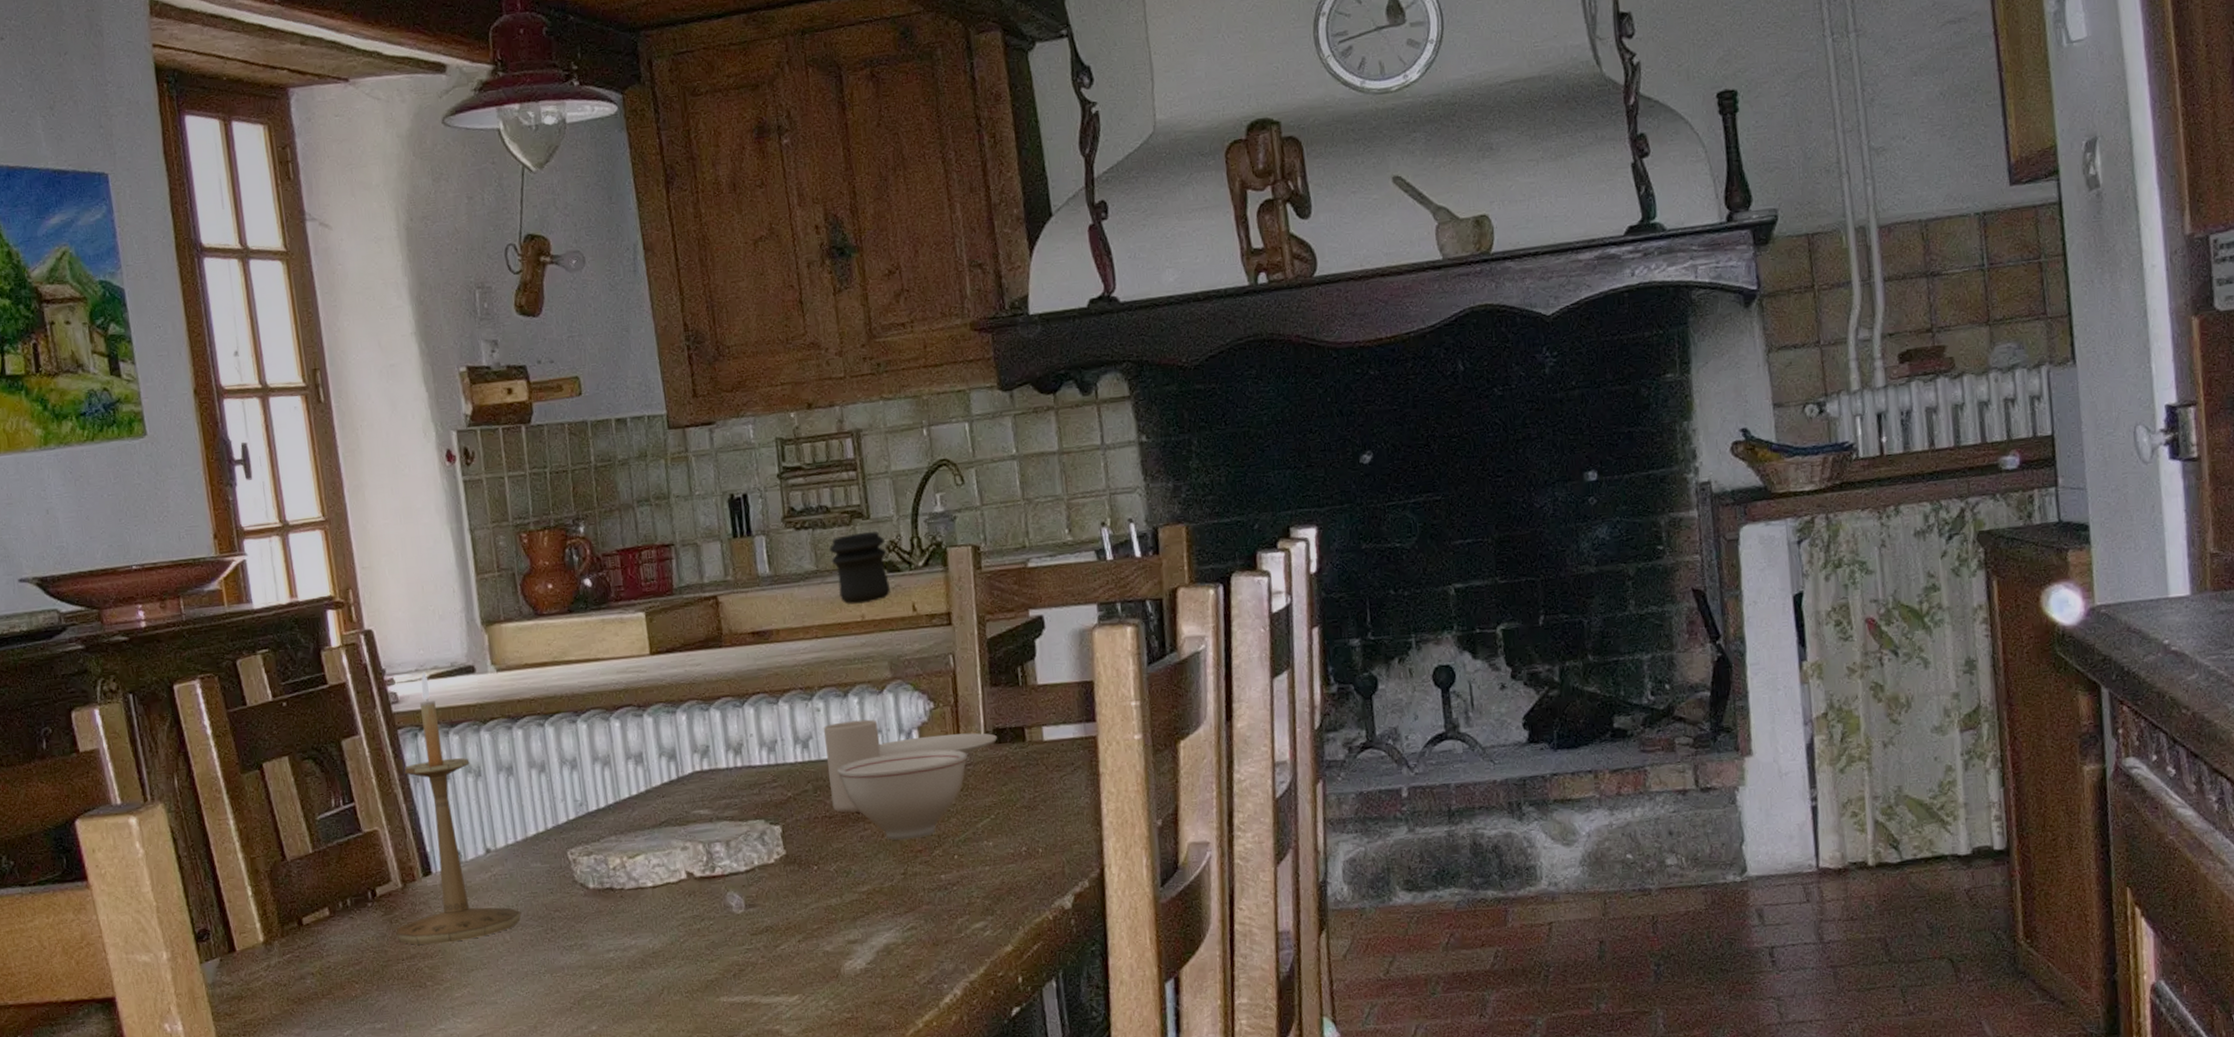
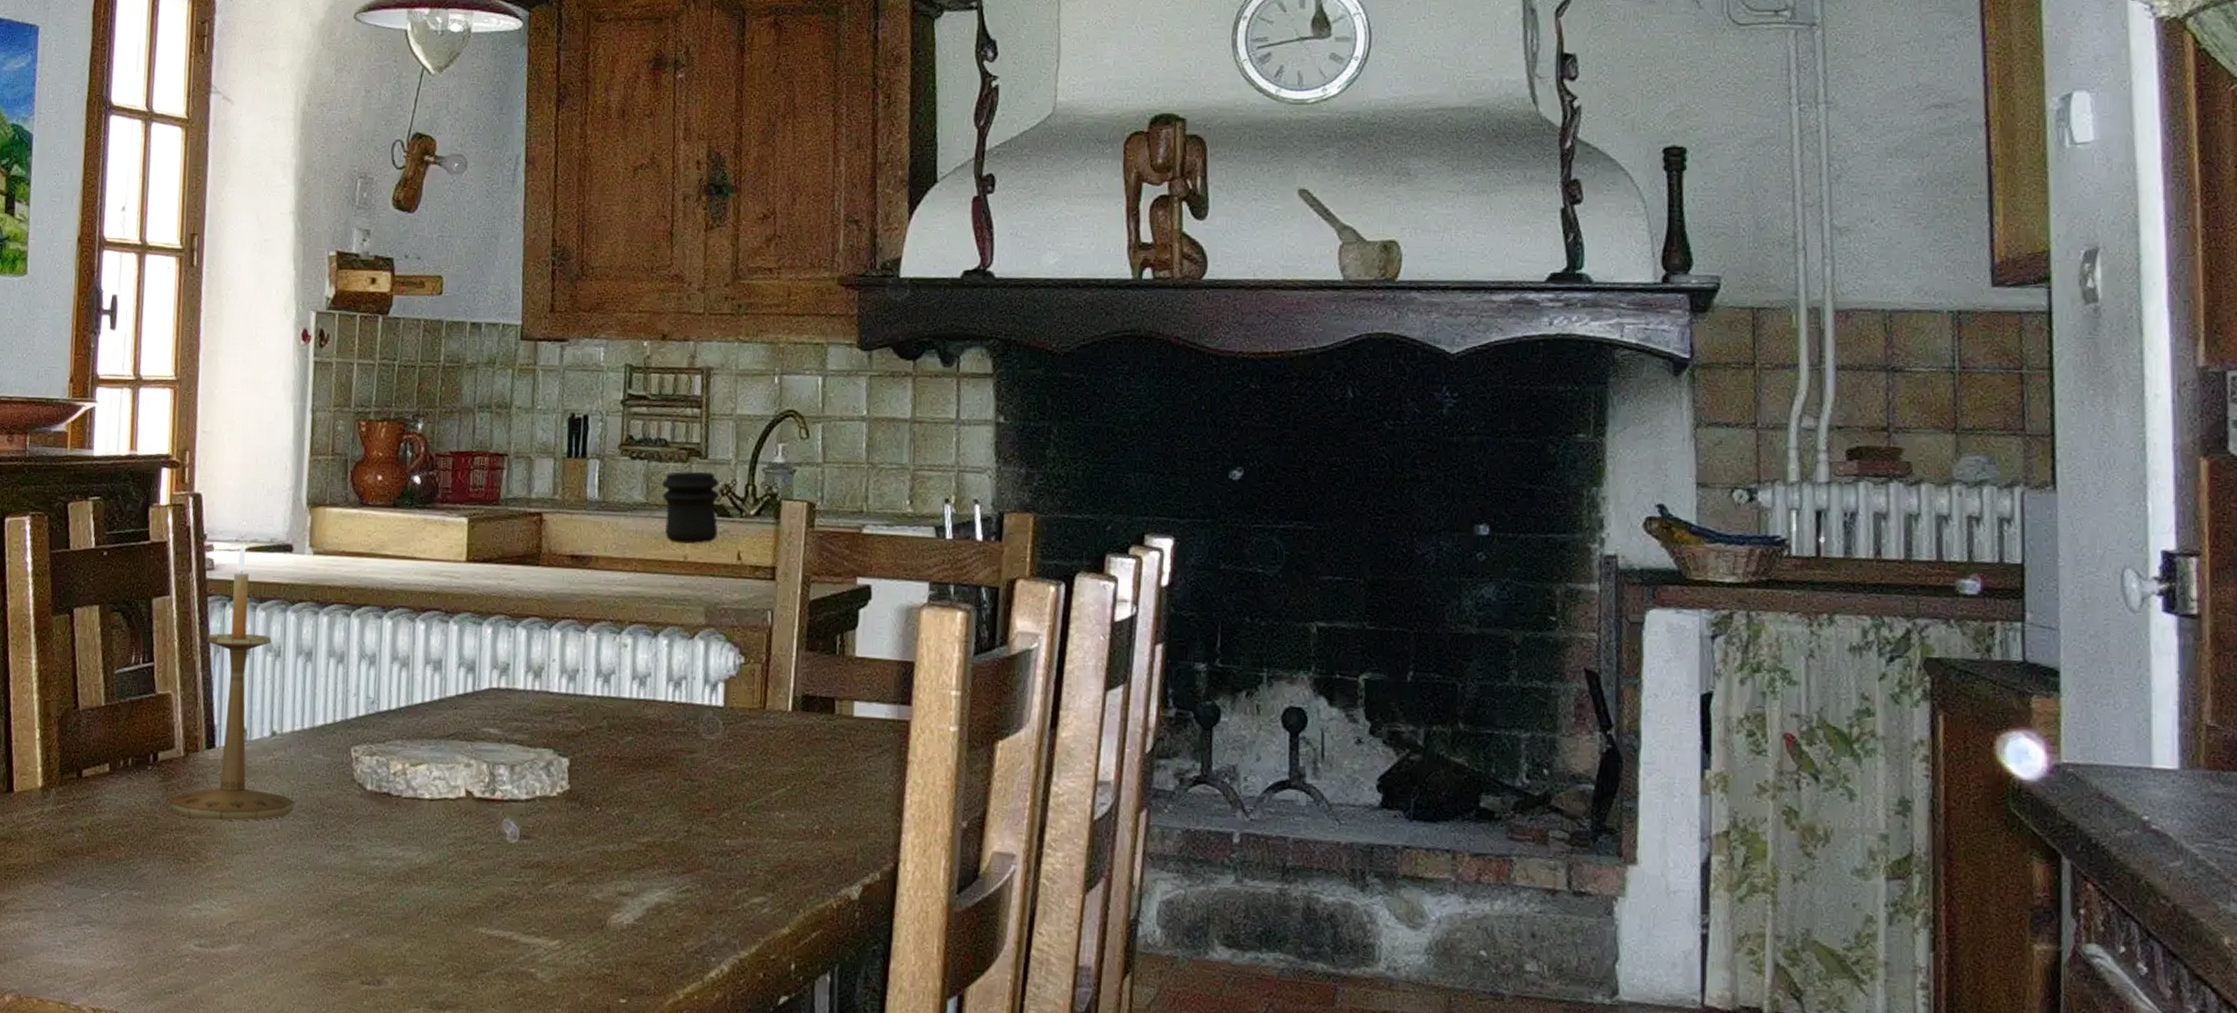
cup: present [823,719,881,813] -> none [625,662,684,759]
bowl: present [836,749,967,841] -> none [634,703,771,797]
plate: present [879,732,997,757] -> none [681,690,805,716]

